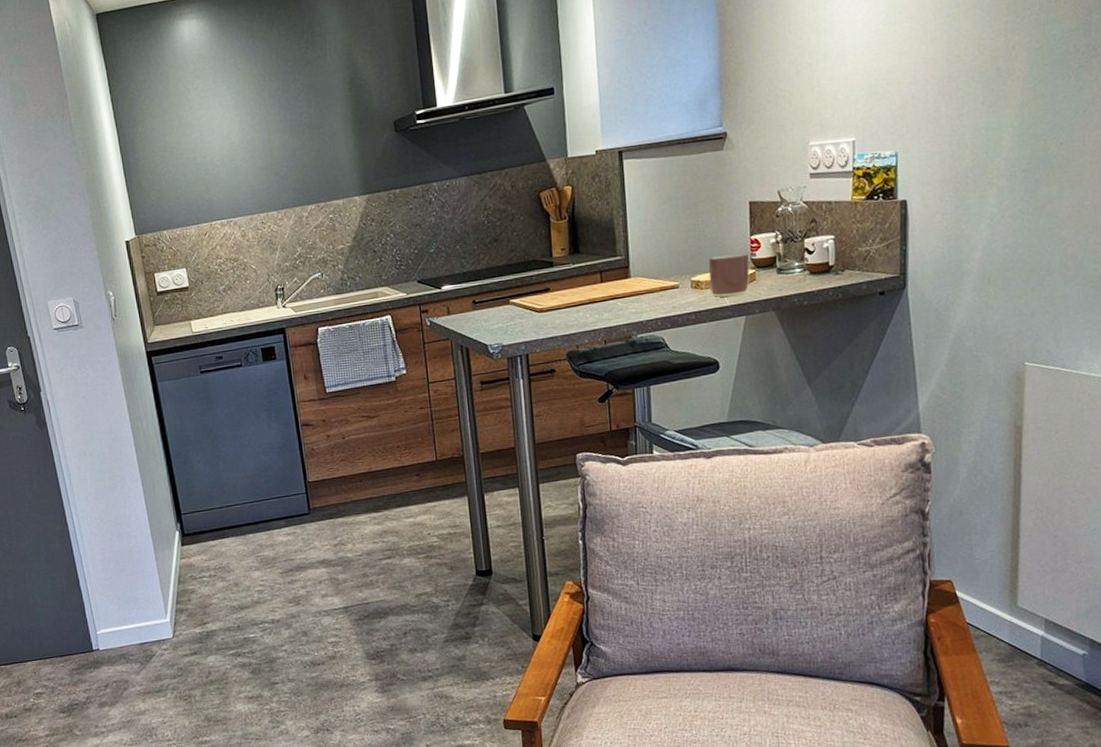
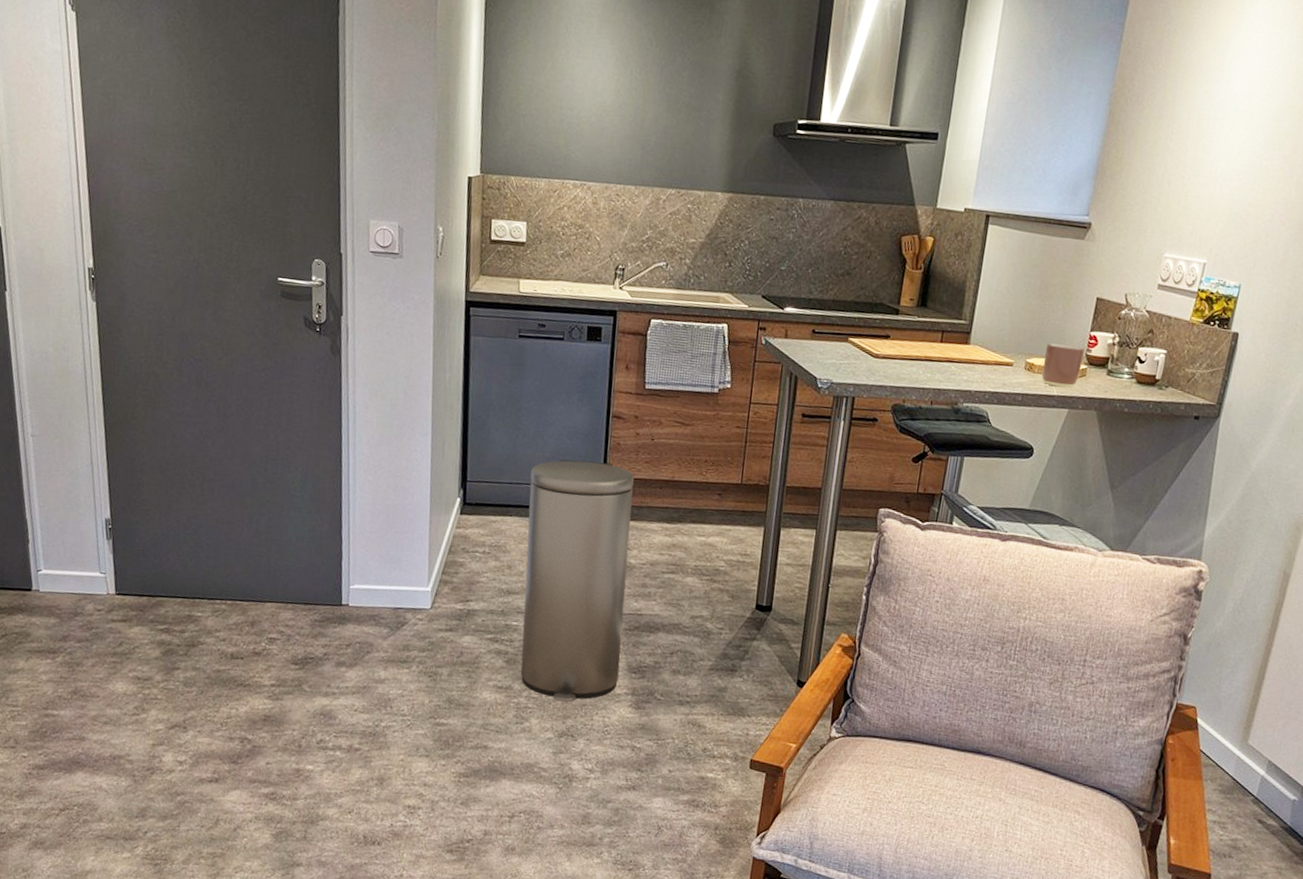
pedal bin: none [236,469,360,700] -> present [520,459,634,703]

